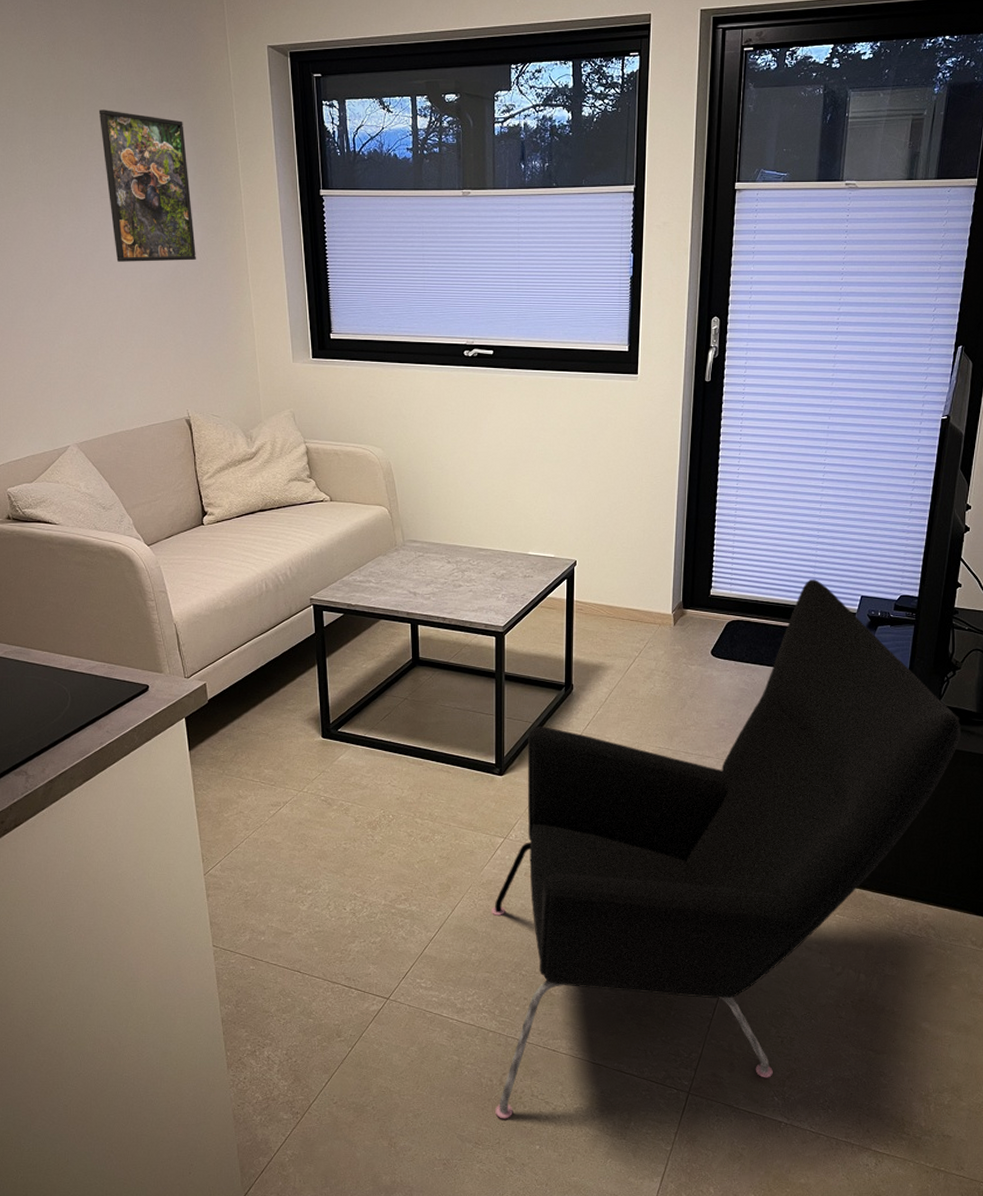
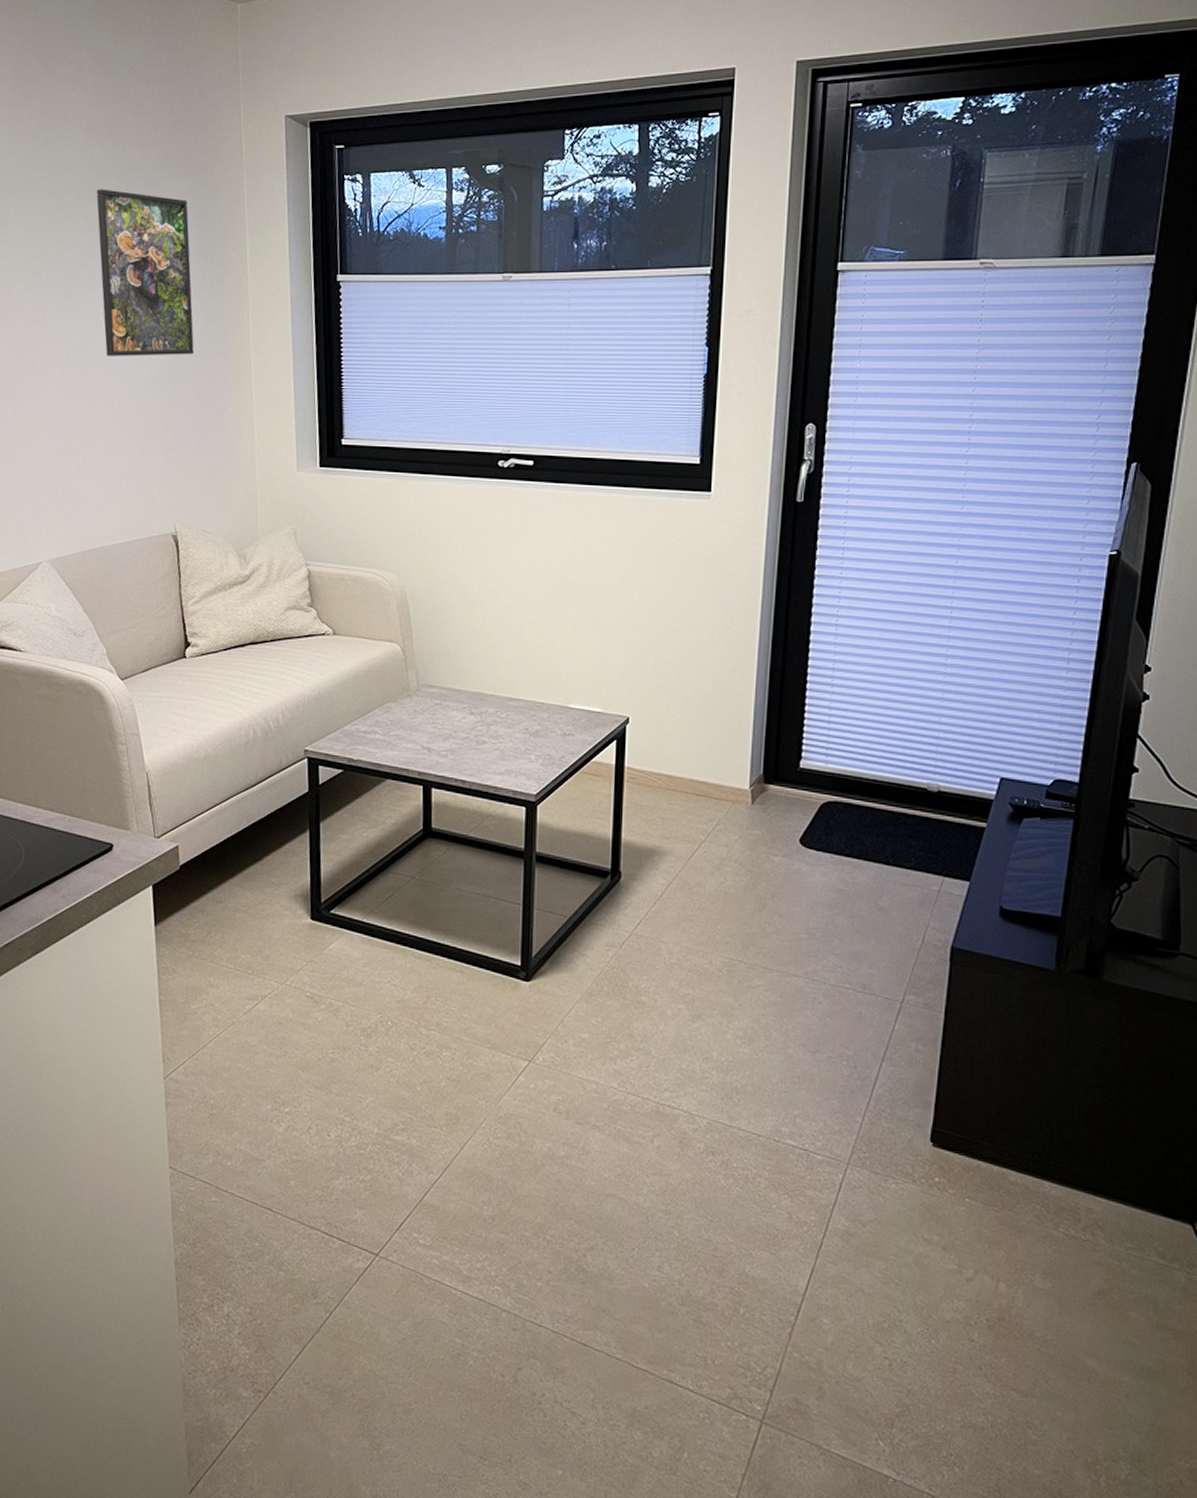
armchair: present [492,580,961,1119] -> none [507,754,1139,1429]

